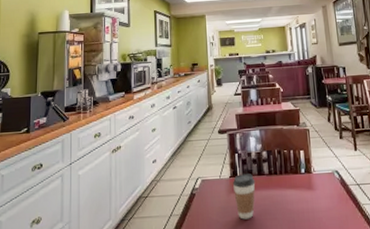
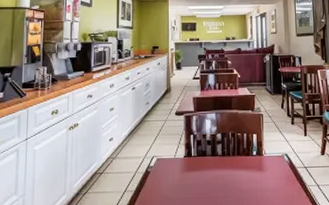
coffee cup: present [232,174,256,220] -> none [186,154,209,197]

